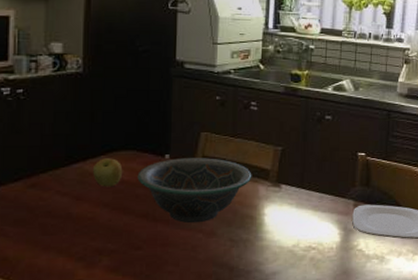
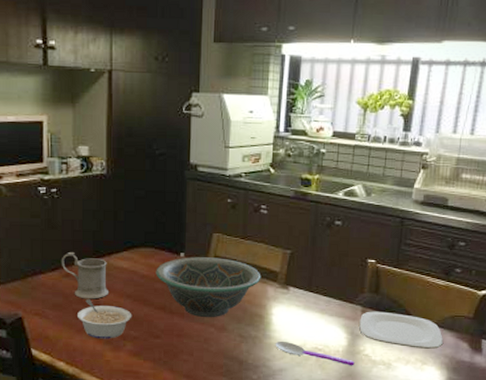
mug: none [26,159,82,212] -> present [61,252,108,299]
legume: none [43,211,110,256] -> present [76,299,132,339]
apple: present [93,158,123,187] -> none [117,254,143,281]
spoon: none [267,242,349,263] -> present [275,341,355,366]

